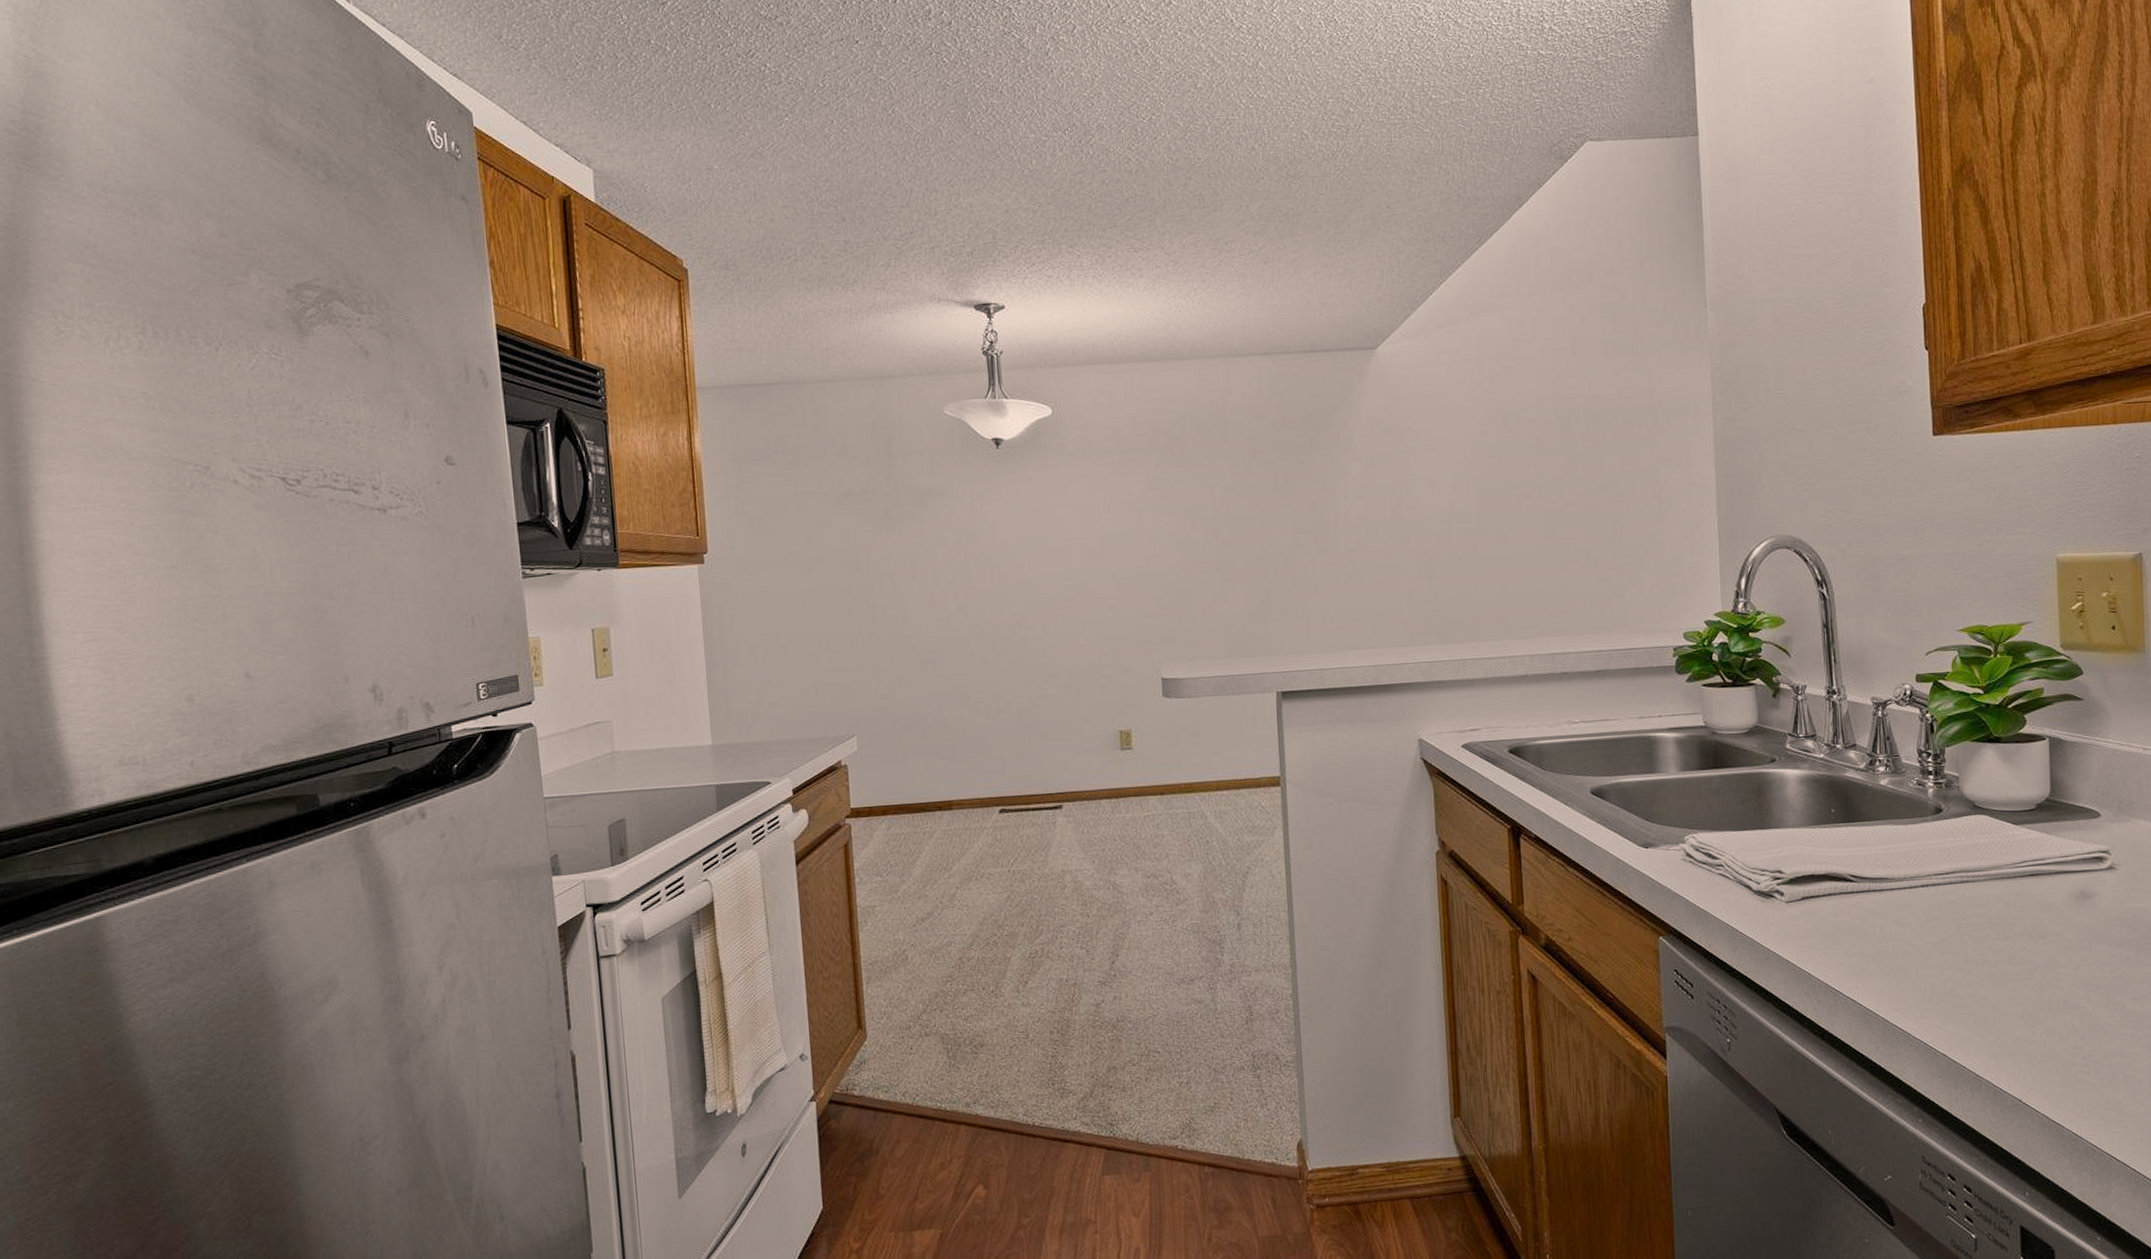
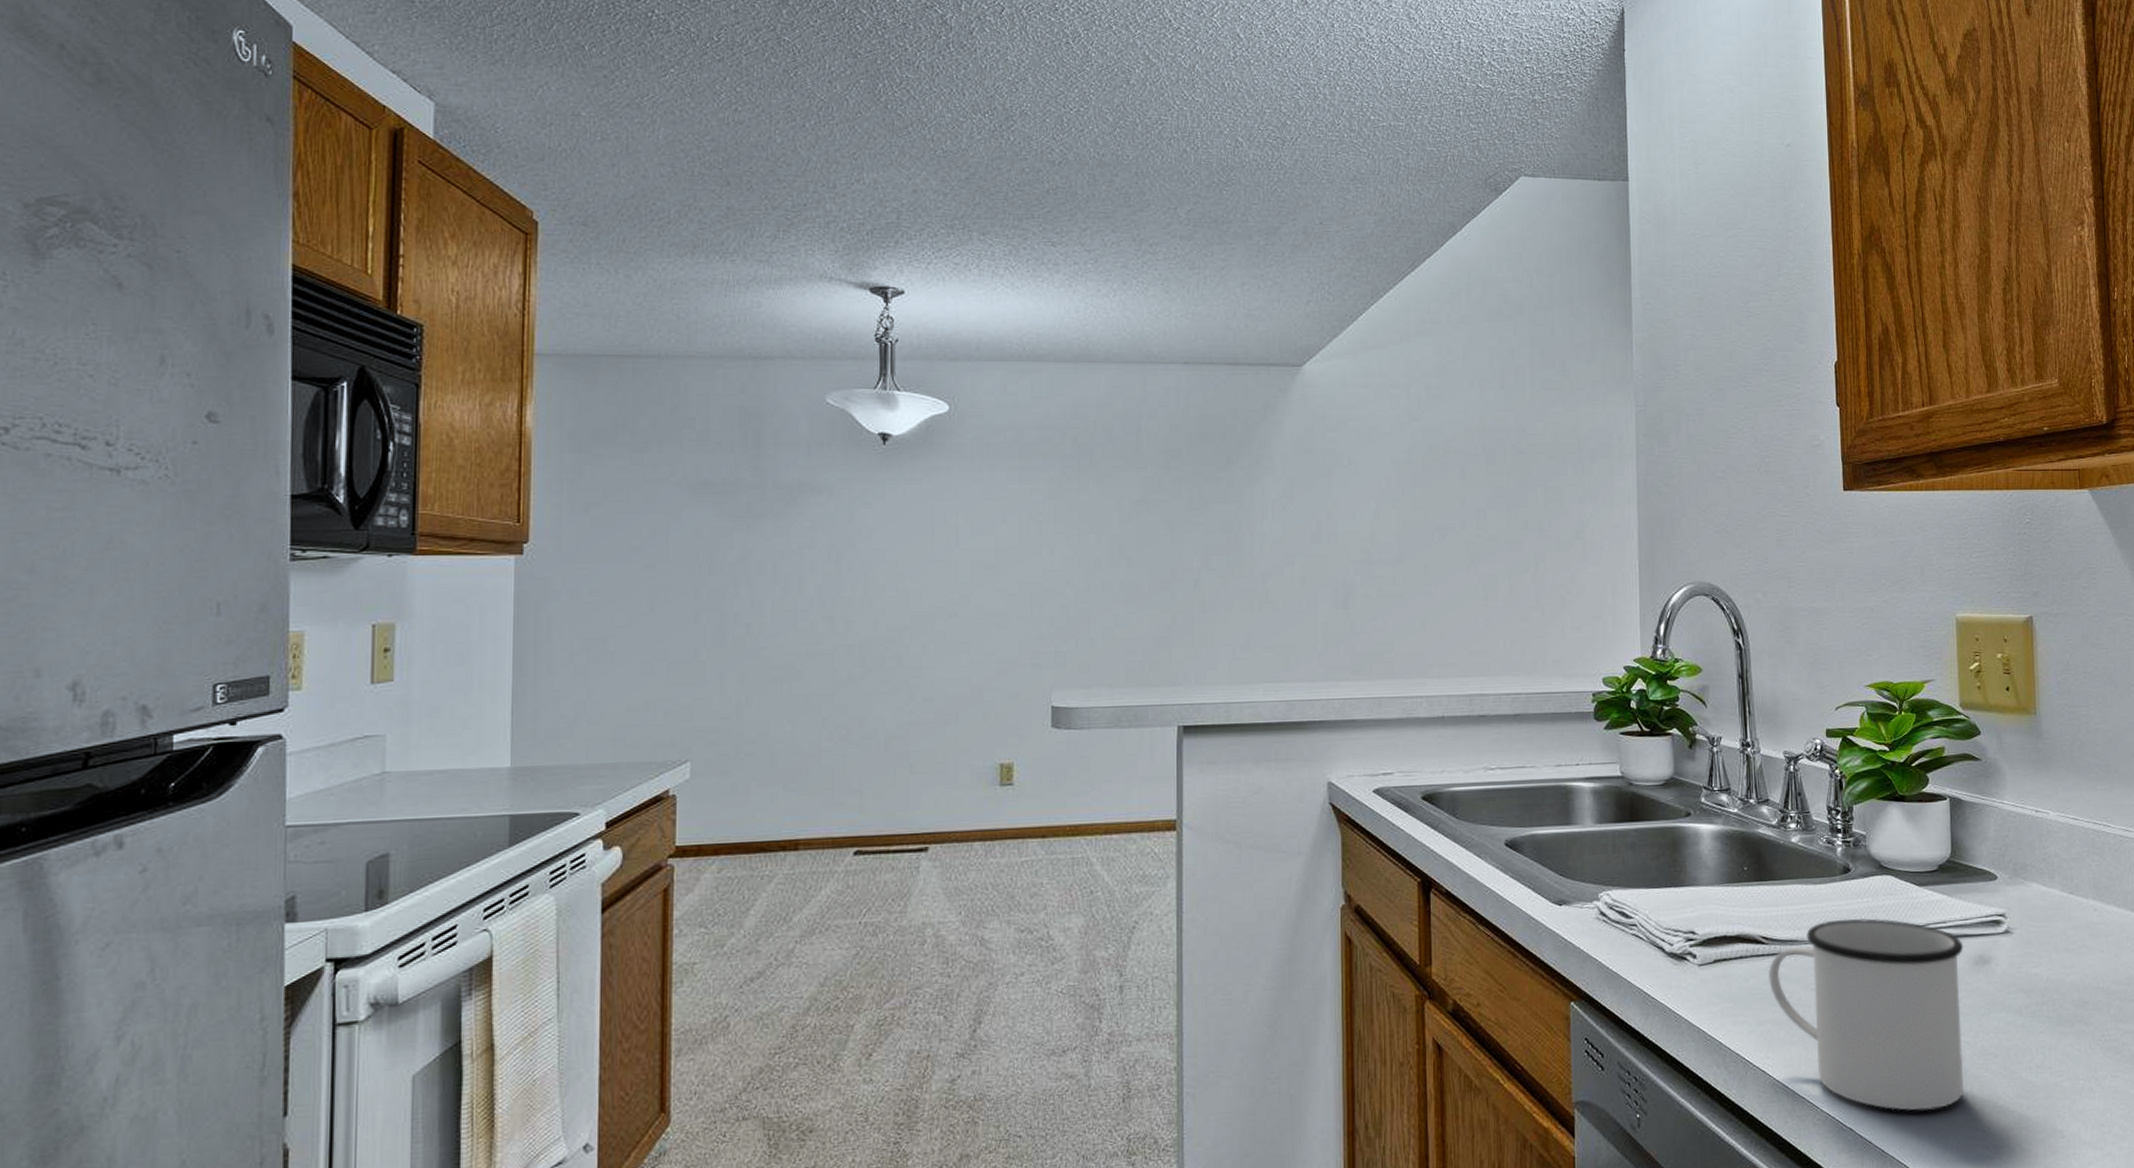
mug: none [1857,856,2064,1039] -> present [1768,918,1965,1111]

